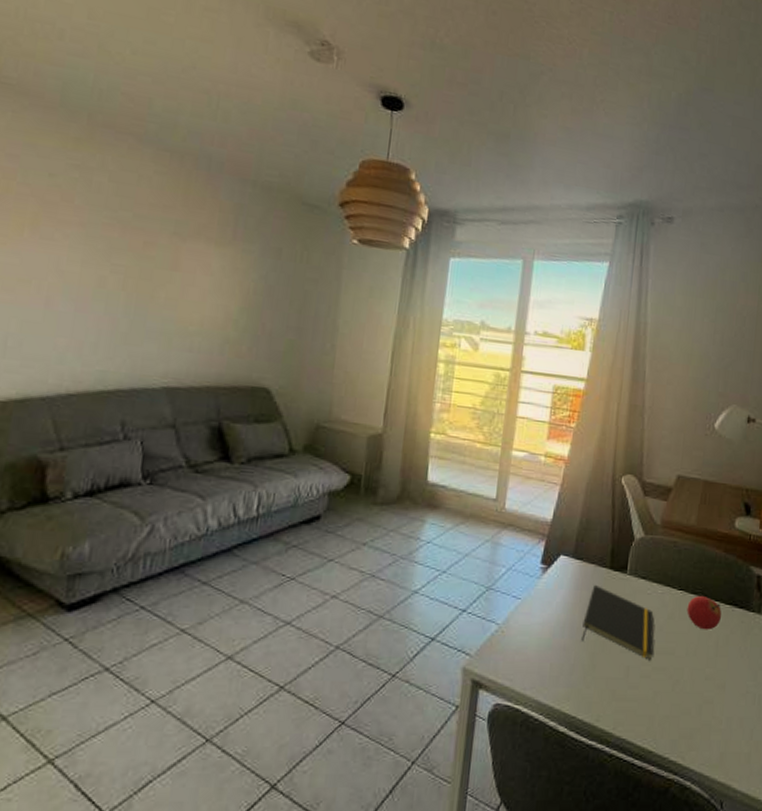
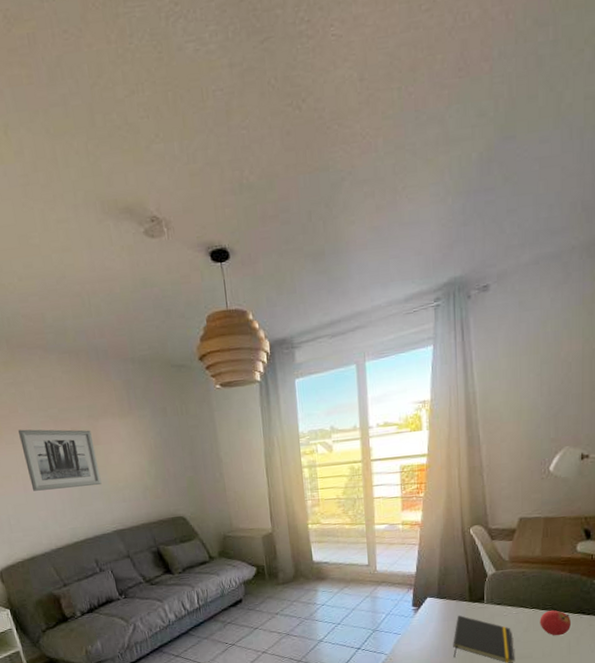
wall art: none [58,224,171,322] -> present [18,429,102,491]

